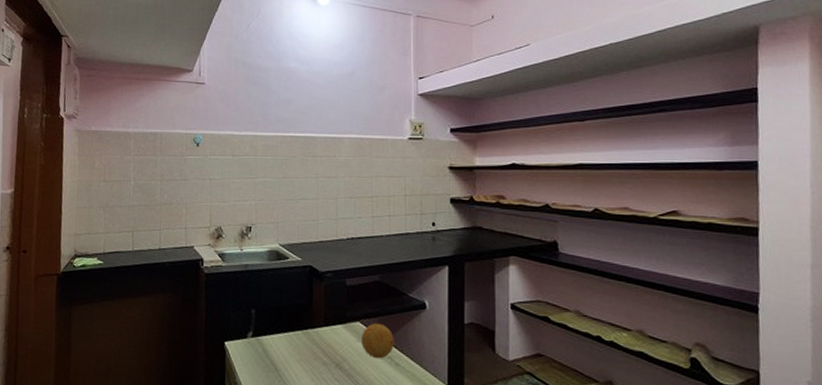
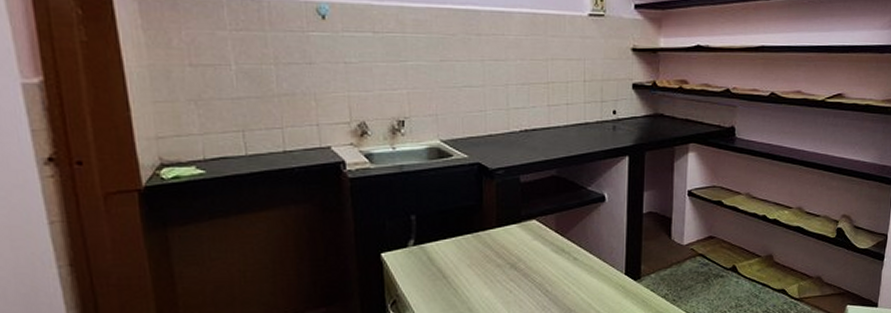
fruit: present [361,323,394,359] -> none [538,219,572,256]

